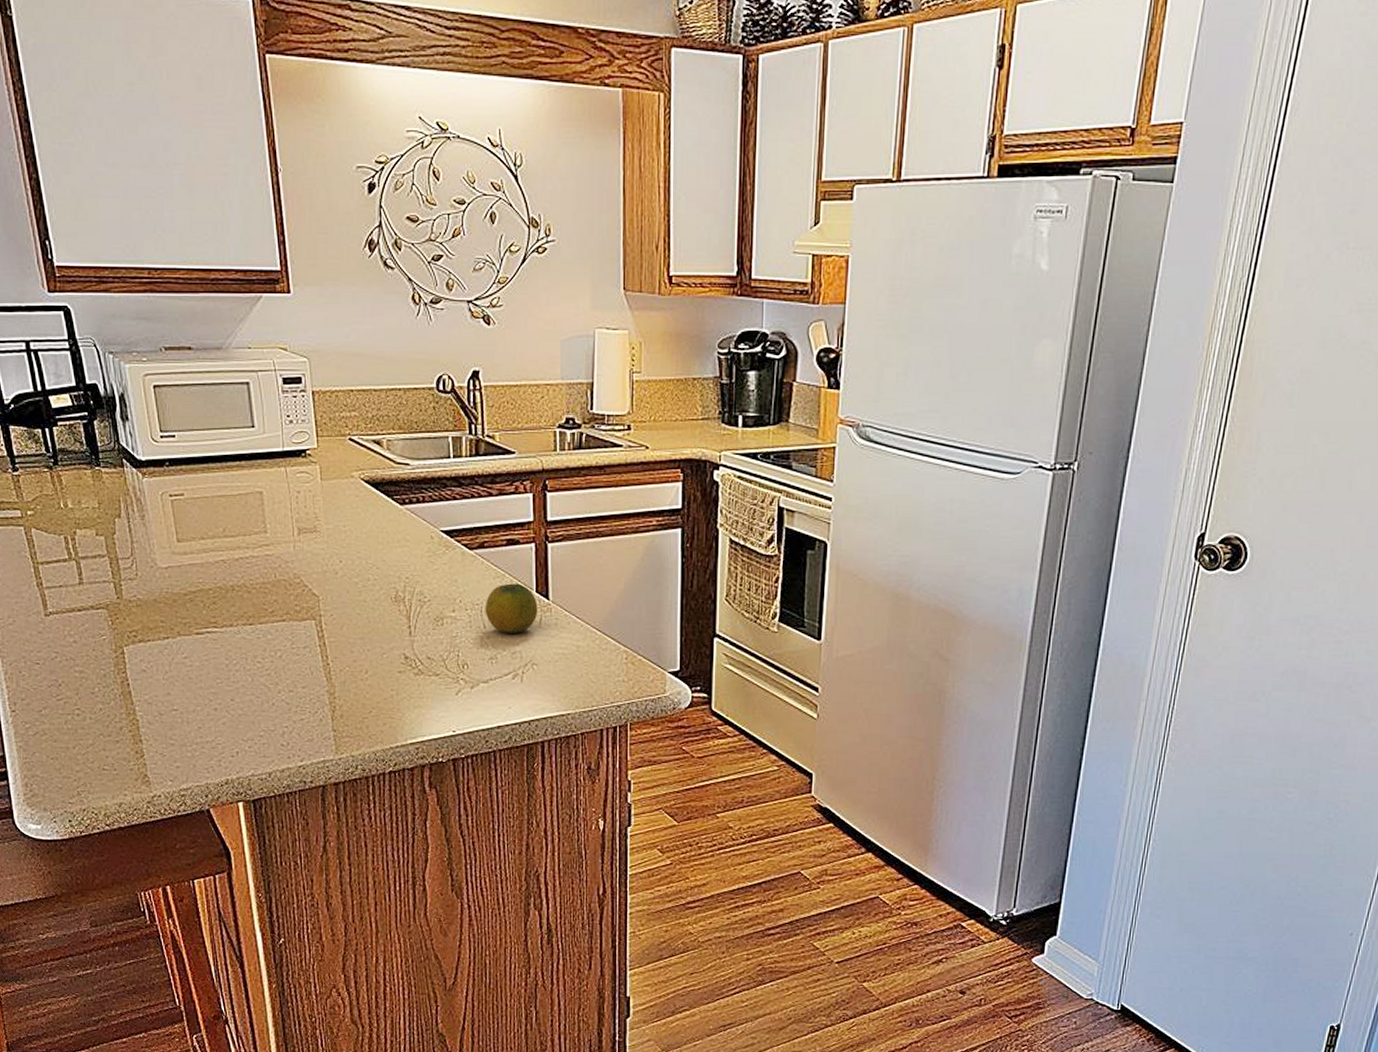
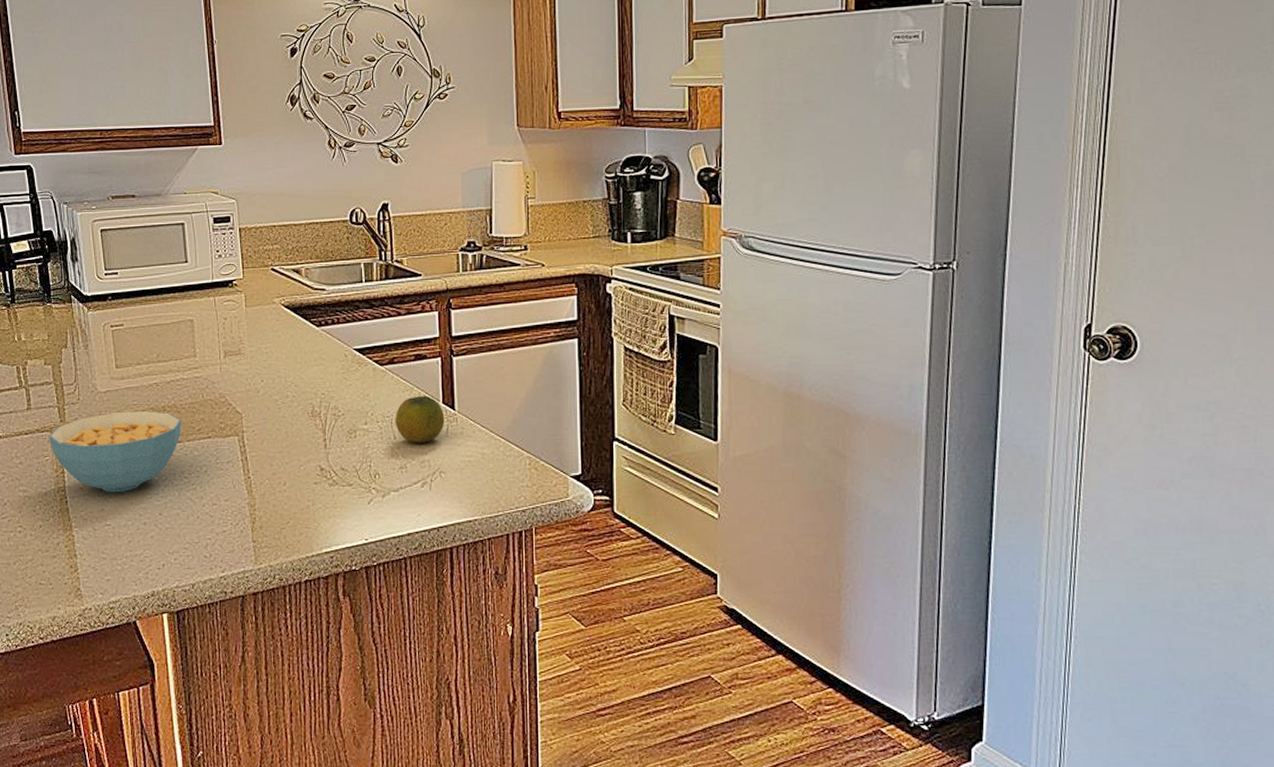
cereal bowl: none [106,589,253,677] -> present [49,411,182,493]

